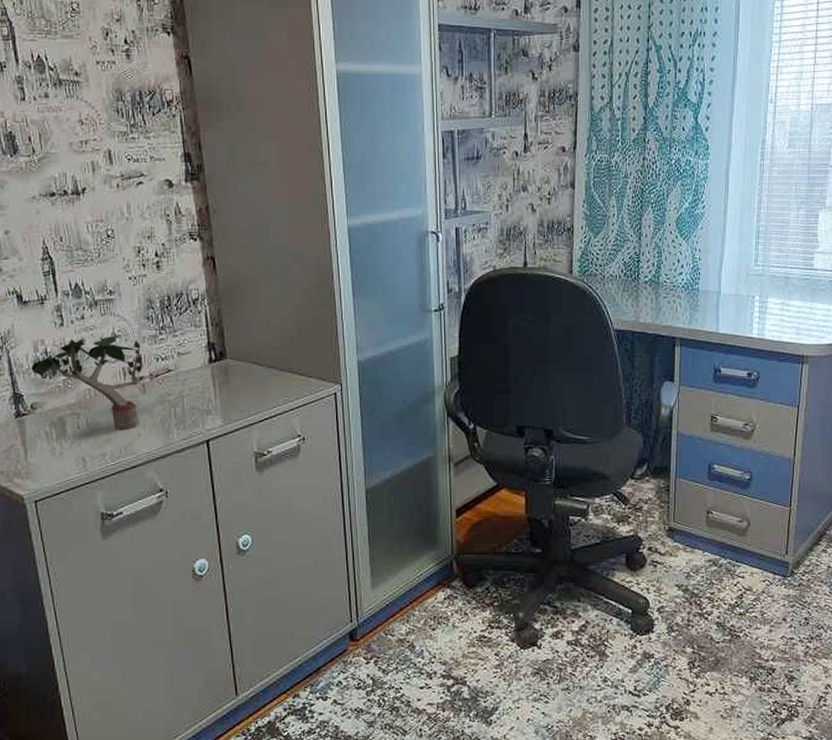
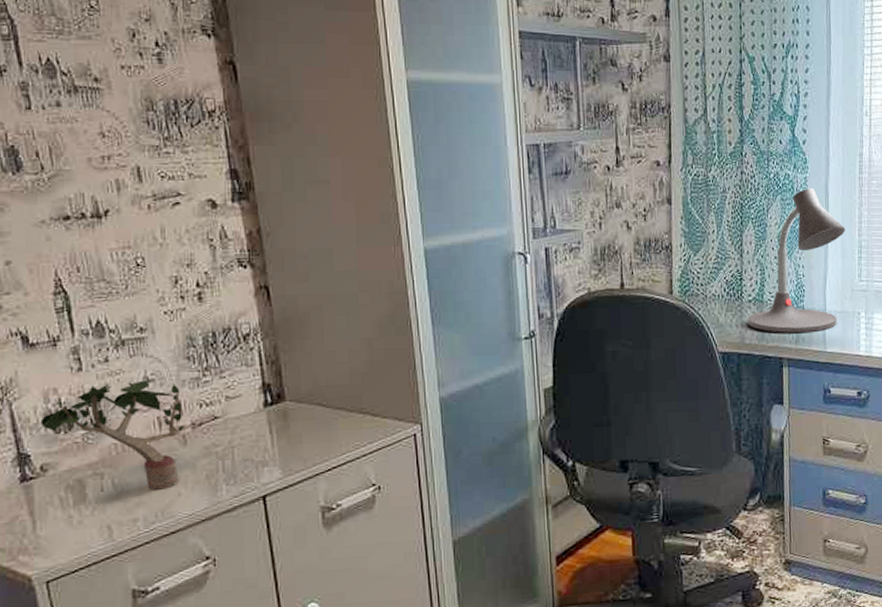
desk lamp: none [643,173,744,313] -> present [748,187,846,333]

